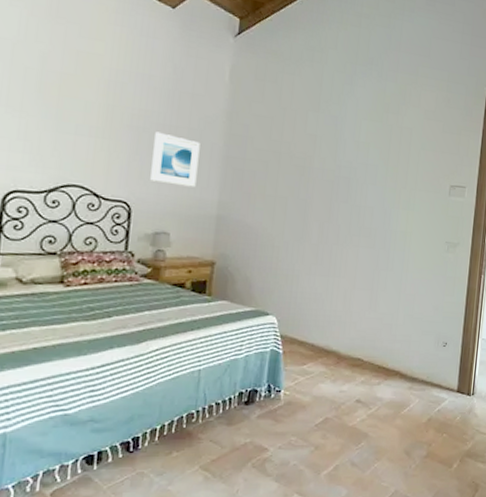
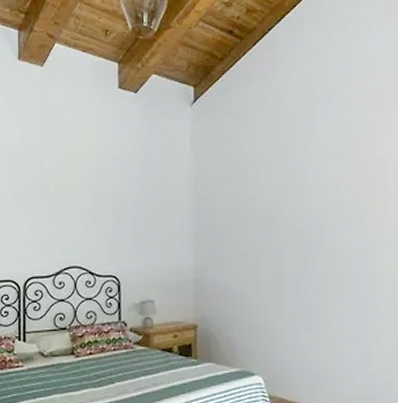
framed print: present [150,131,200,188] -> none [133,208,172,255]

